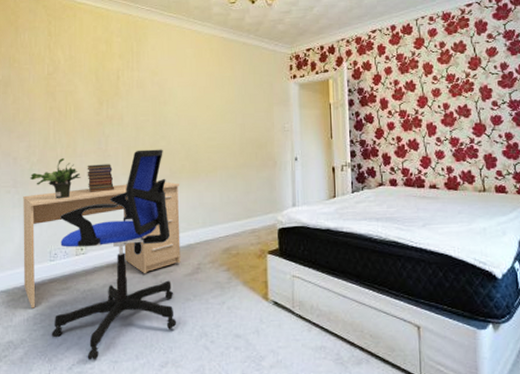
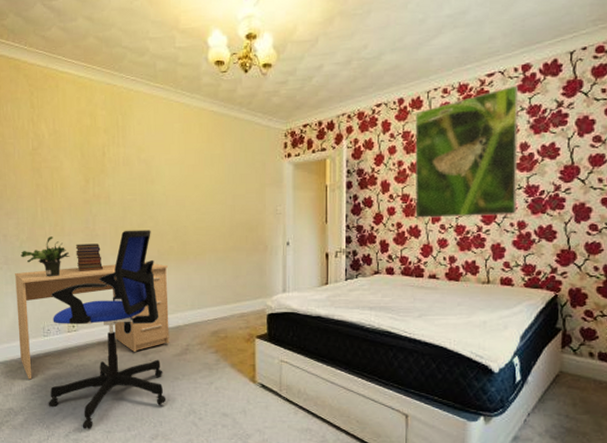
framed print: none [407,13,503,132] -> present [415,85,519,218]

